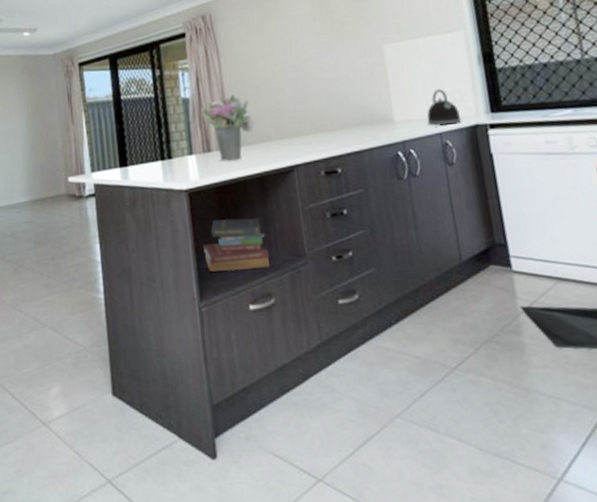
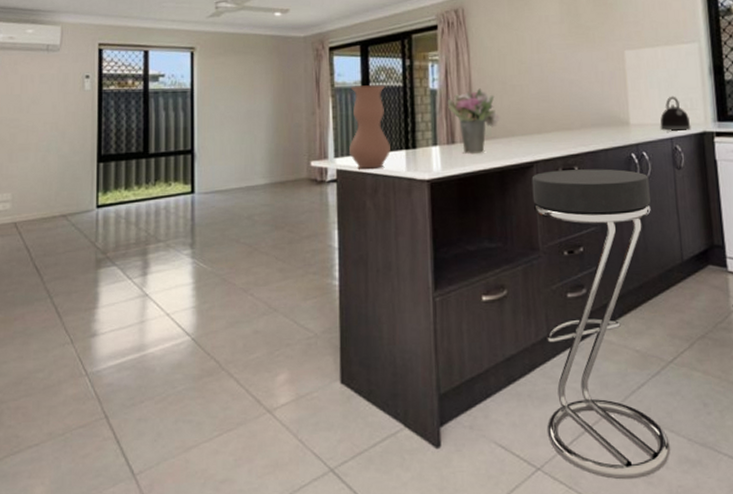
vase: none [102,97,146,182] -> present [349,85,390,169]
books: present [203,218,270,272] -> none [441,210,505,262]
bar stool: none [293,169,461,491] -> present [531,169,670,480]

